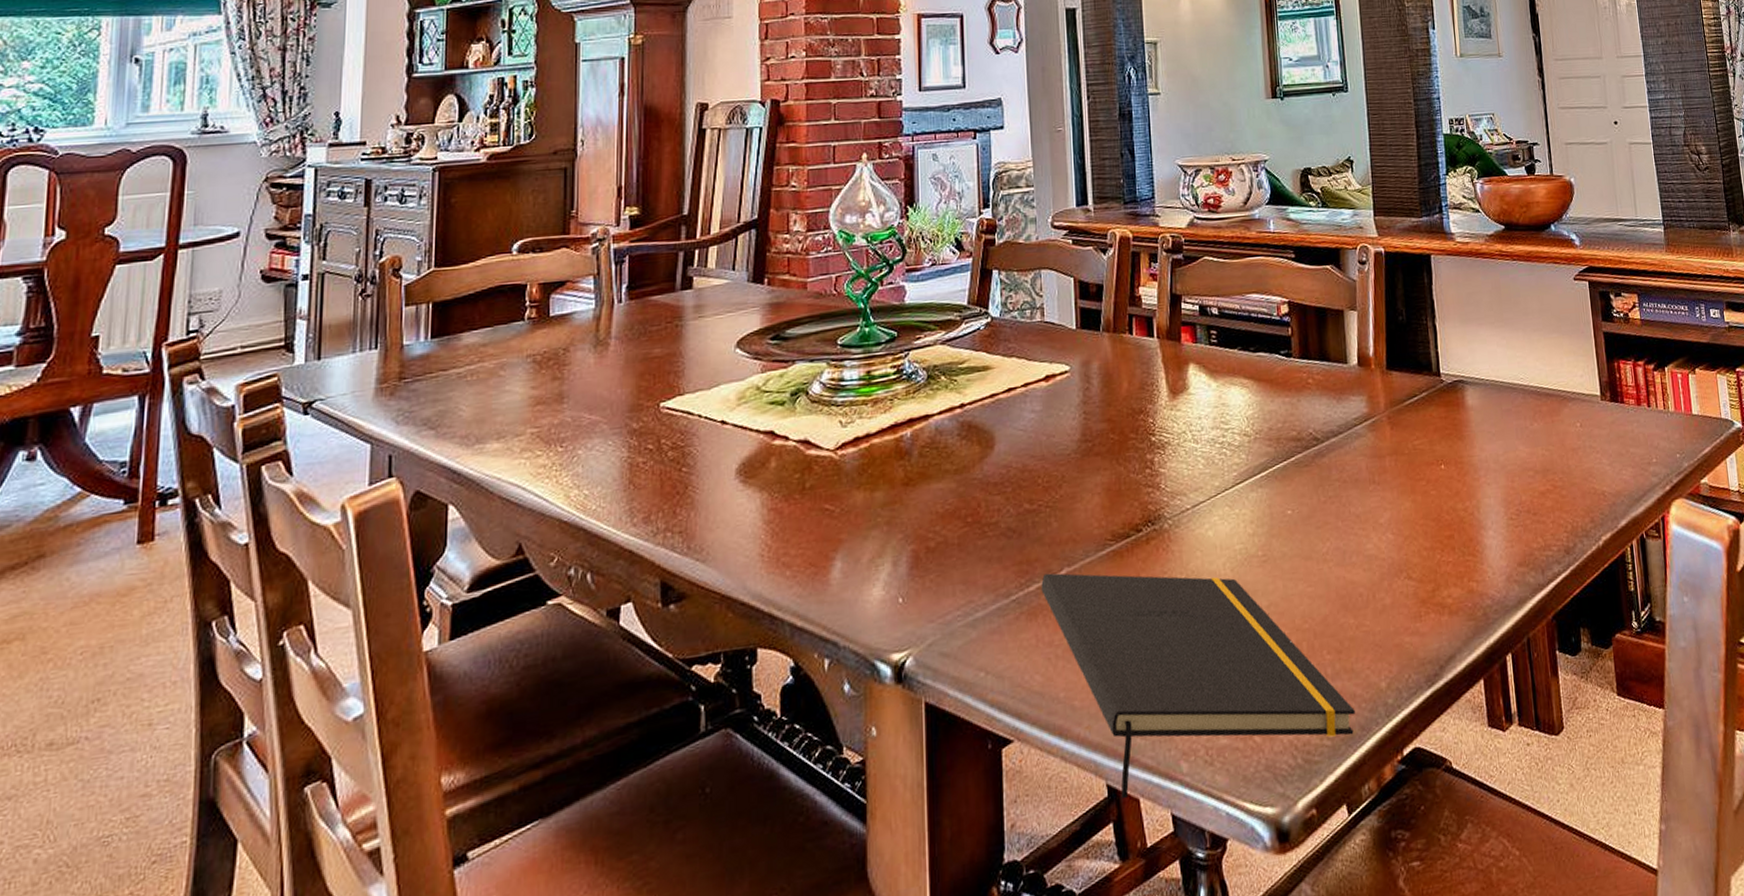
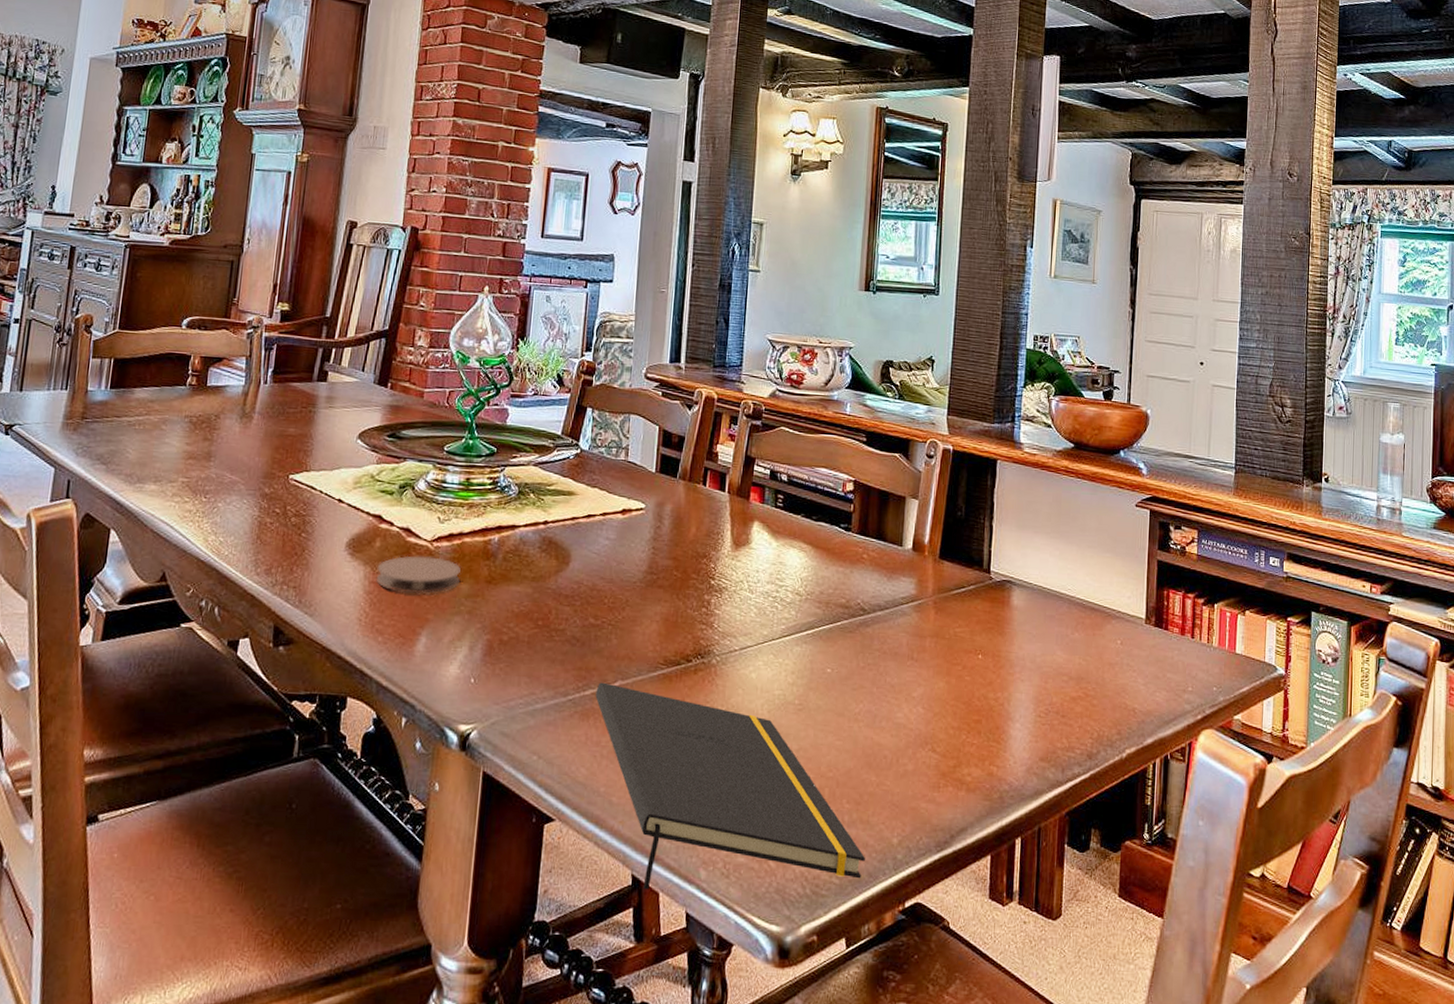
coaster: none [775,466,872,516] -> present [375,555,461,595]

